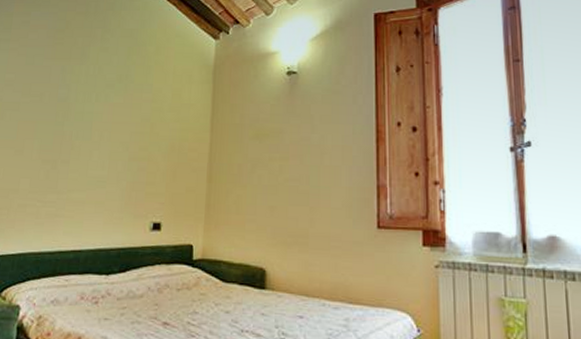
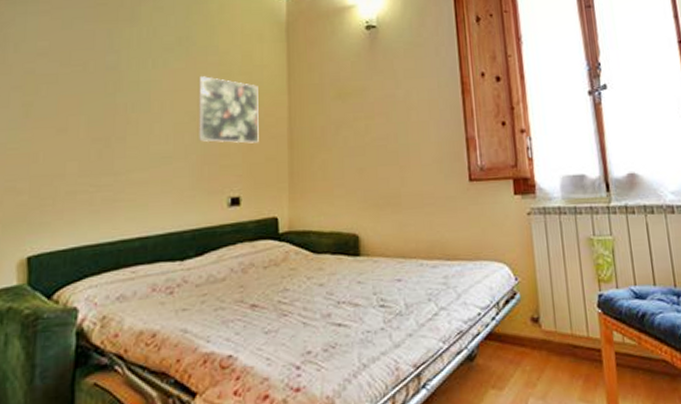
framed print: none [130,111,185,175] -> present [199,76,259,144]

